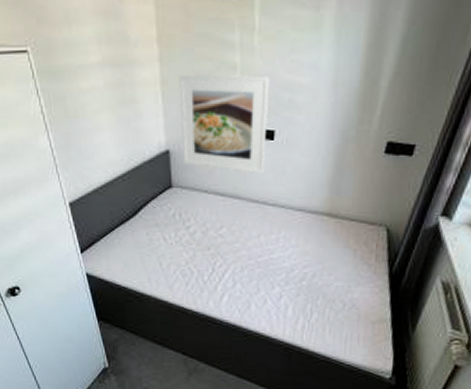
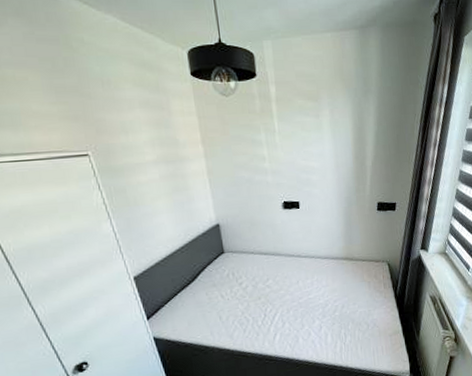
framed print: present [179,74,270,174] -> none [222,163,296,235]

